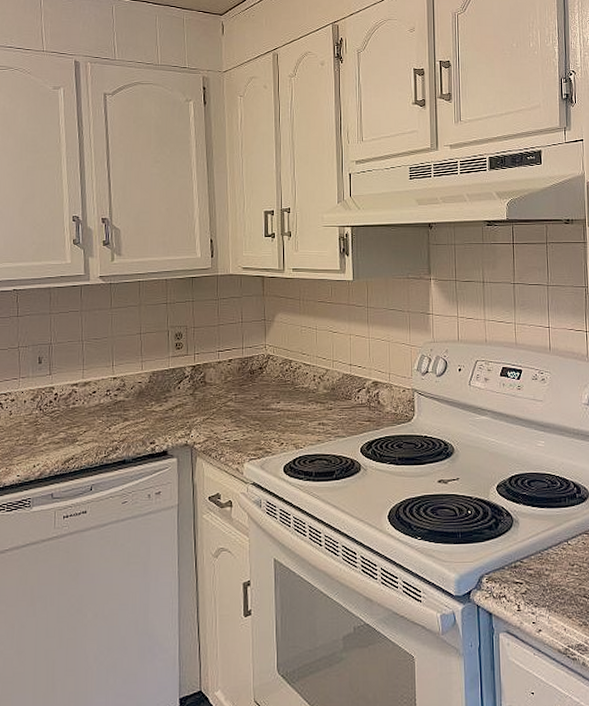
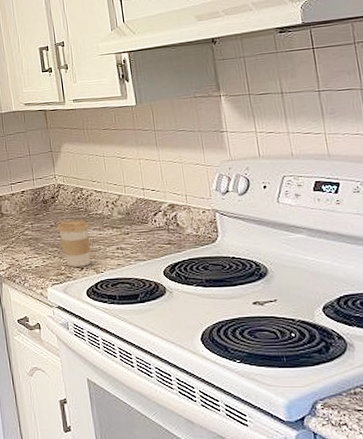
coffee cup: none [262,392,294,442] -> present [58,220,91,267]

